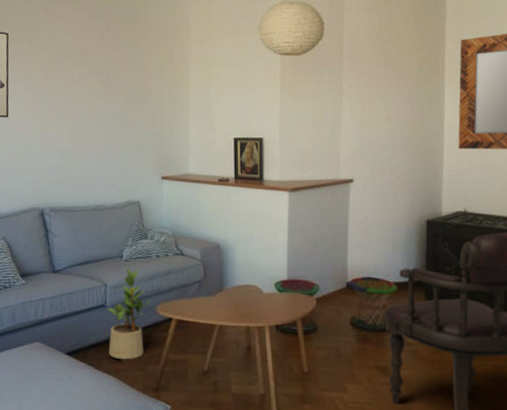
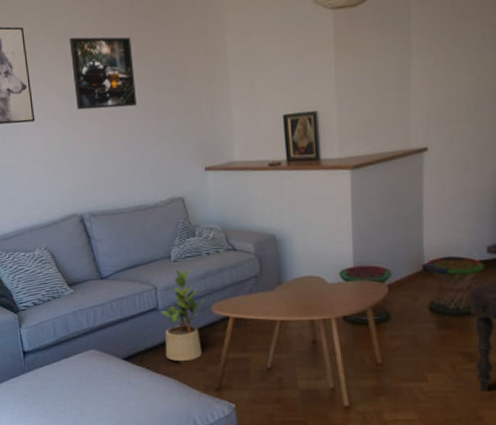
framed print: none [49,47,106,115] -> present [69,37,137,110]

